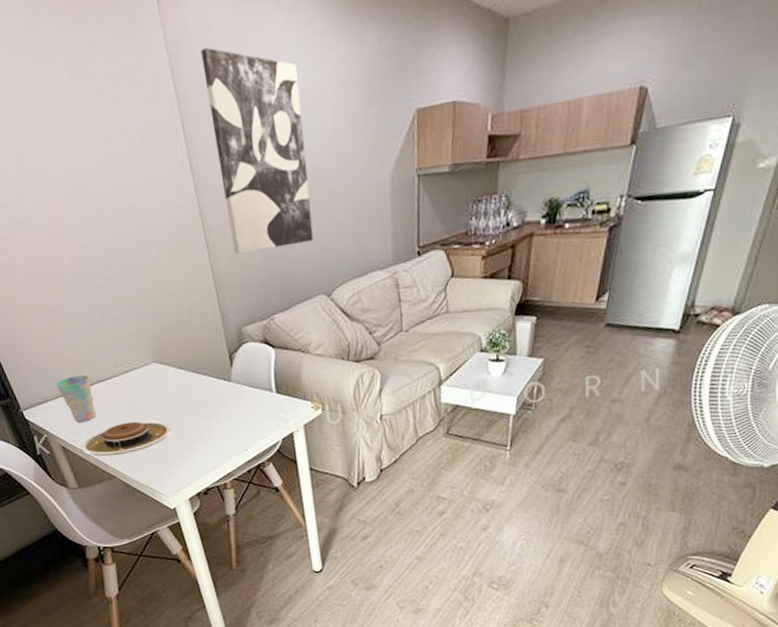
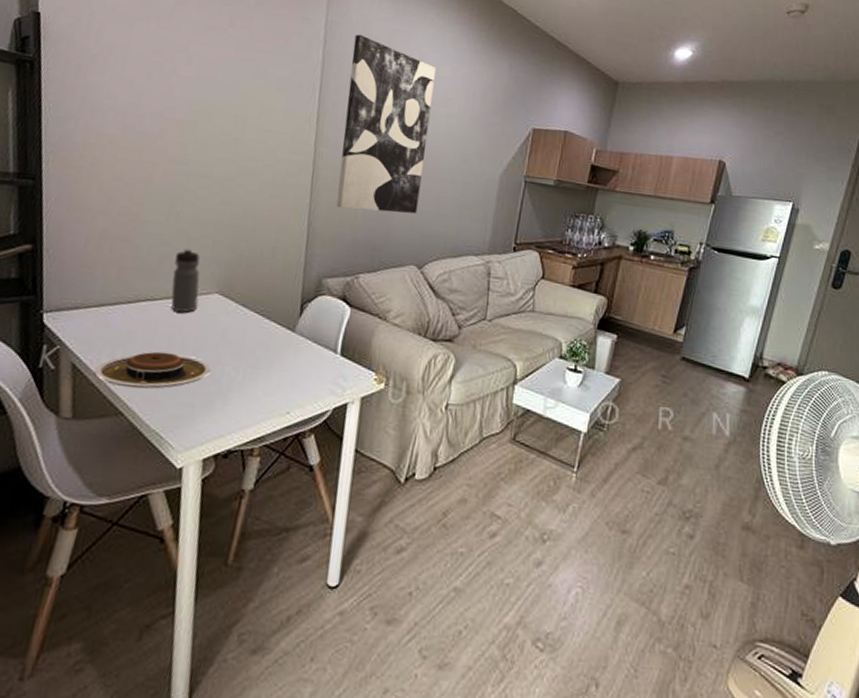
cup: present [56,374,97,423] -> none [96,287,139,342]
water bottle: none [108,327,142,386] -> present [171,247,200,313]

